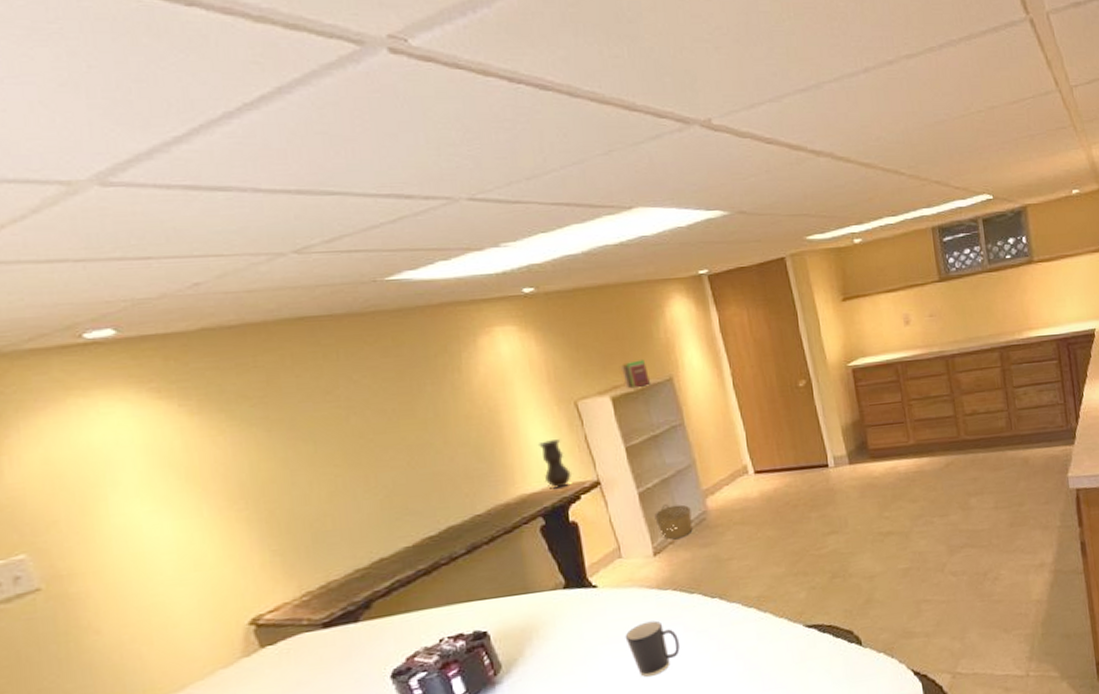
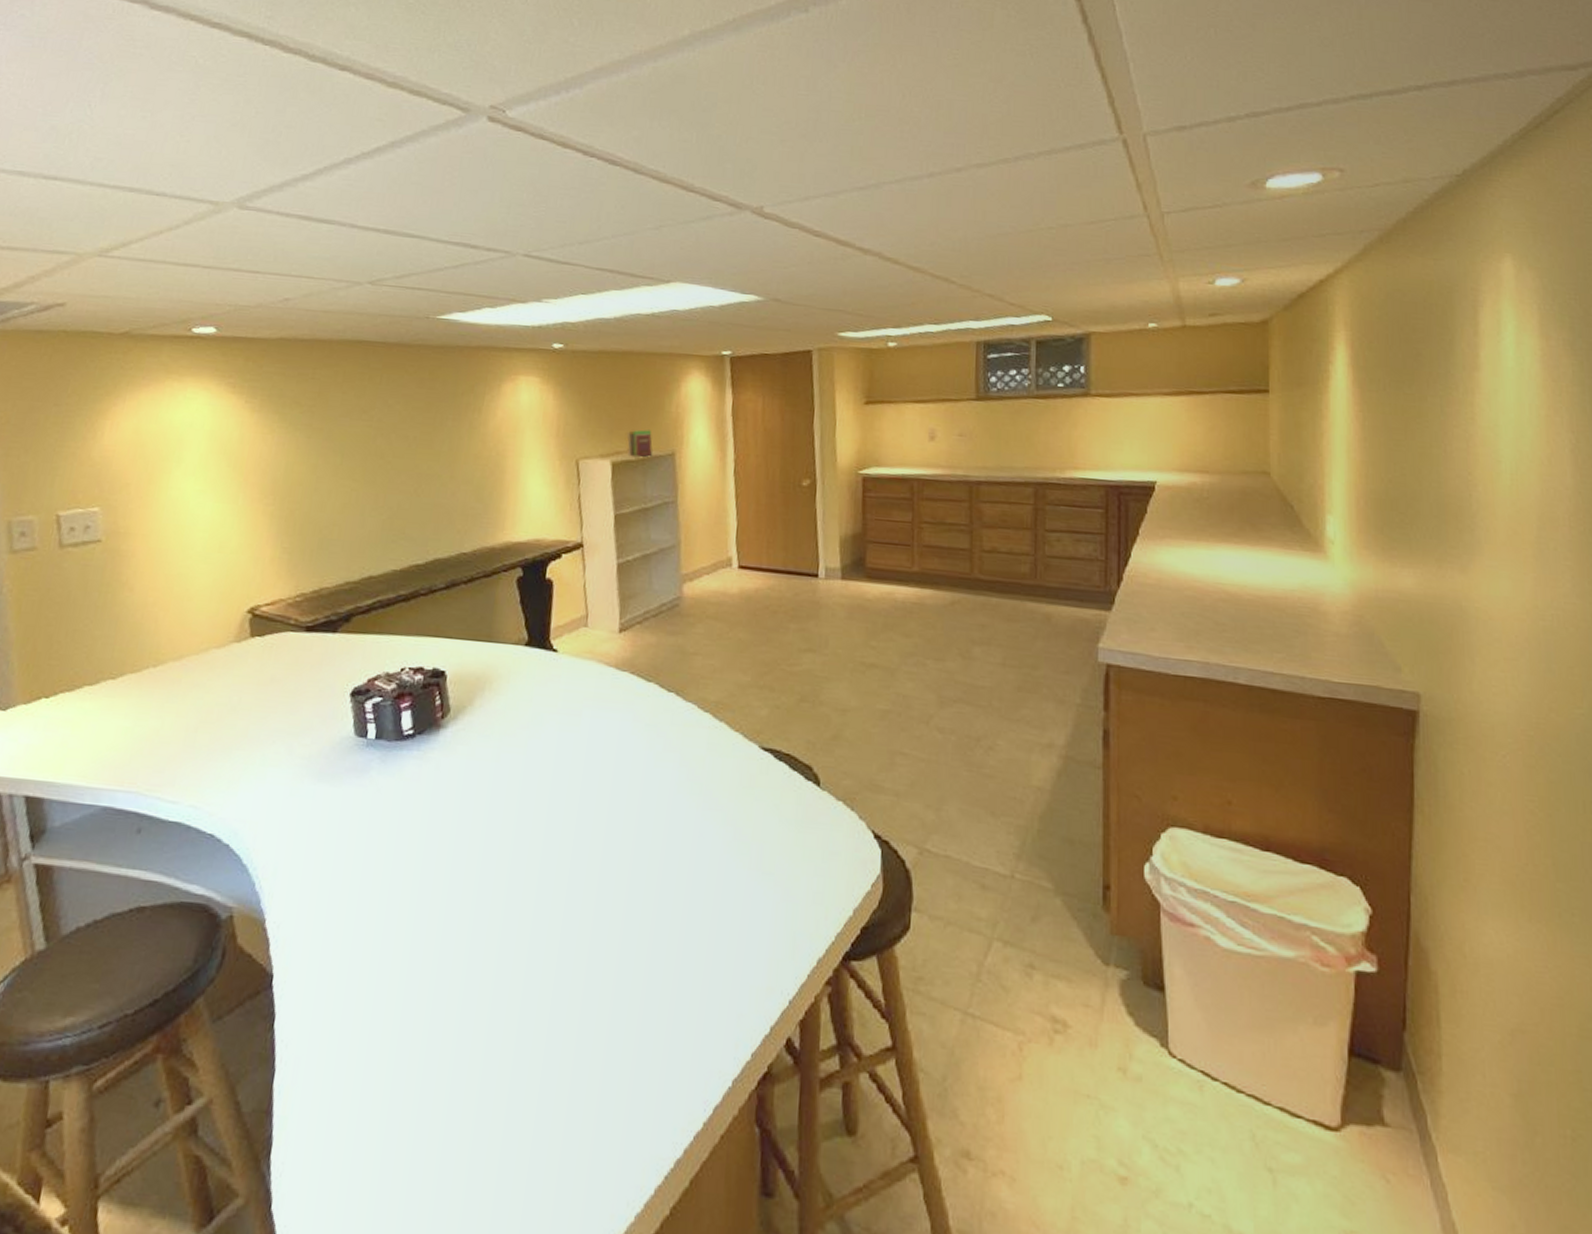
vase: present [539,439,571,489] -> none [533,493,558,543]
mug: present [625,620,680,677] -> none [572,700,626,761]
basket: present [656,504,693,540] -> none [629,581,666,621]

